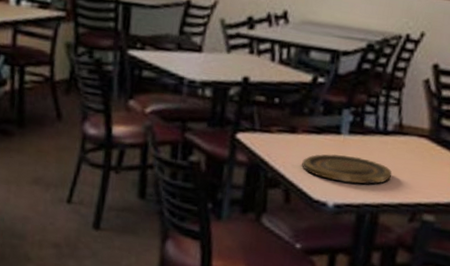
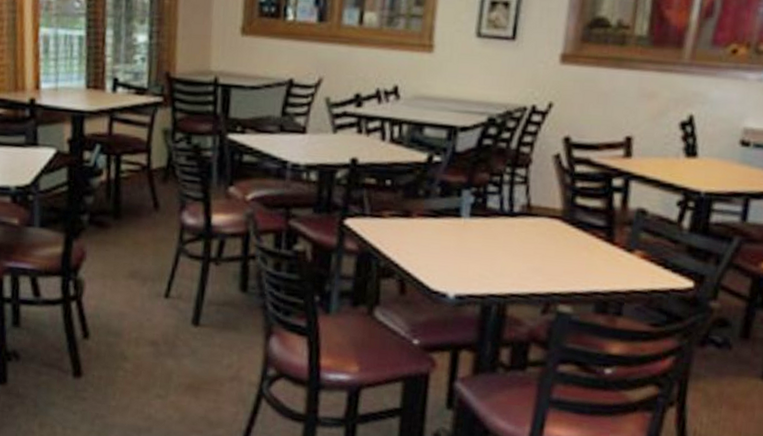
plate: present [302,153,392,185] -> none [418,239,521,273]

